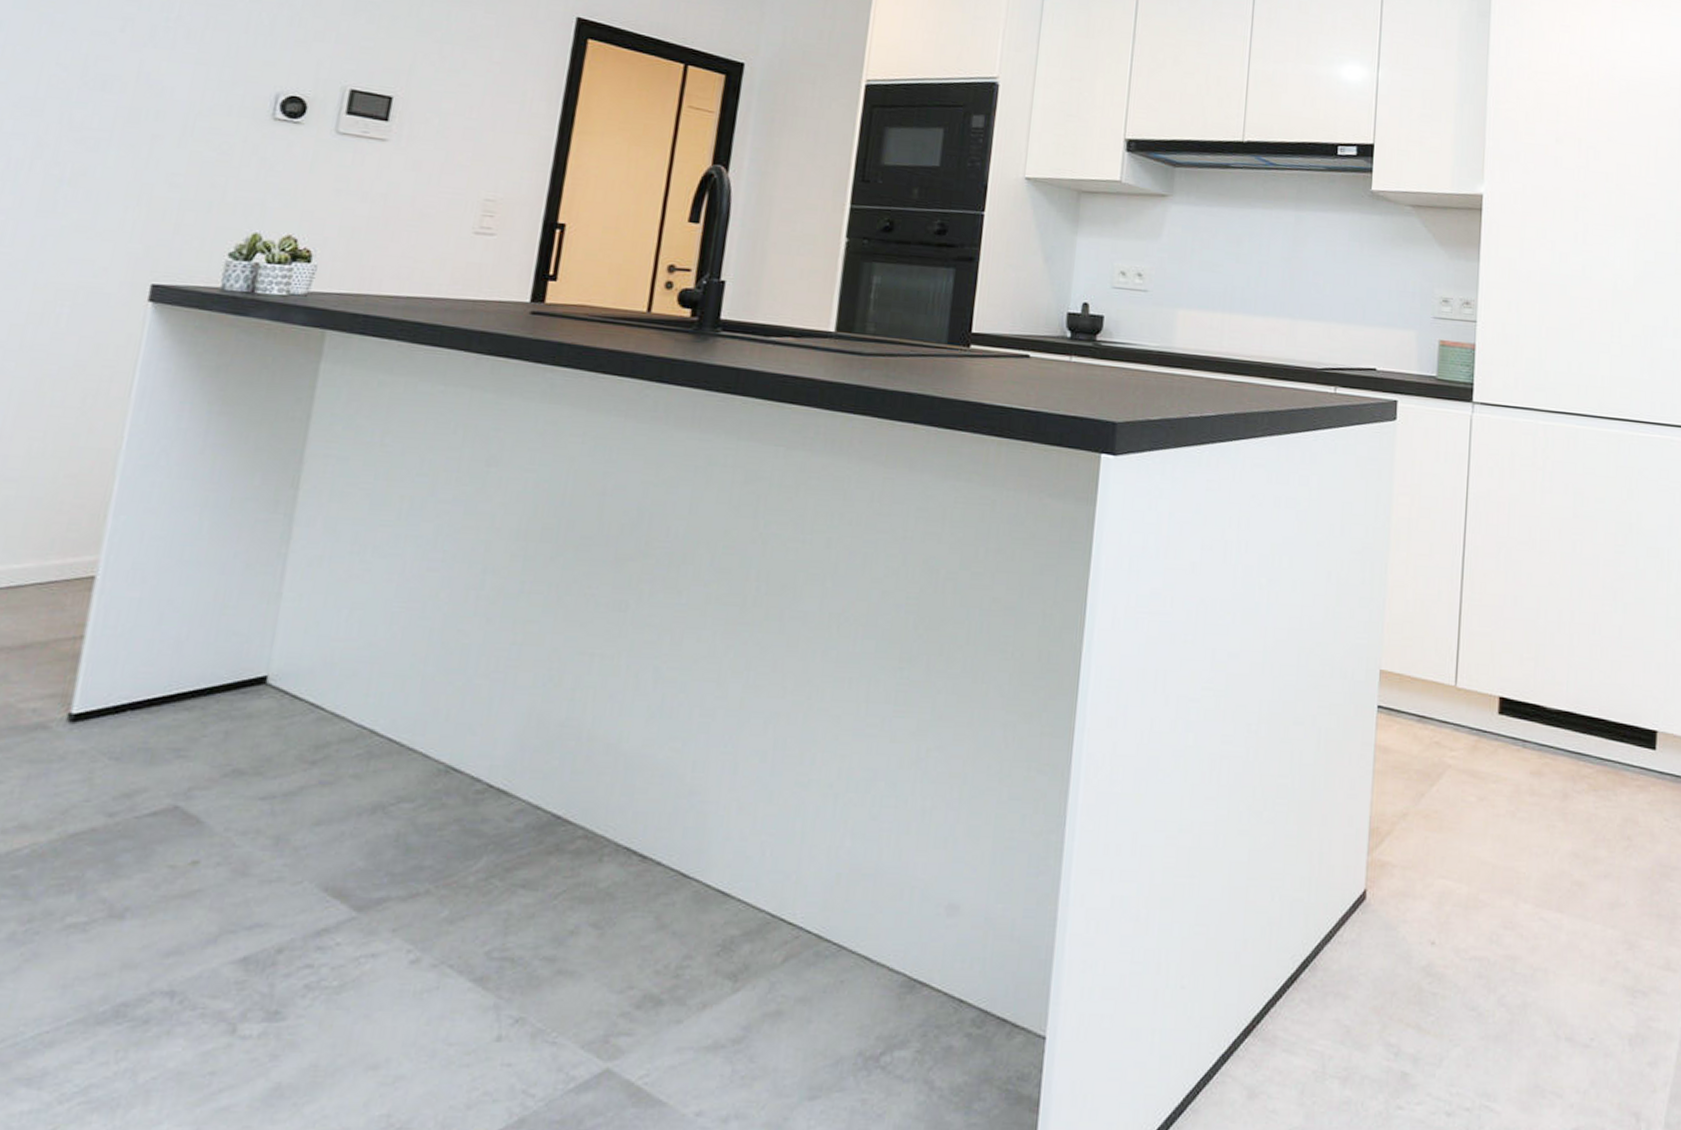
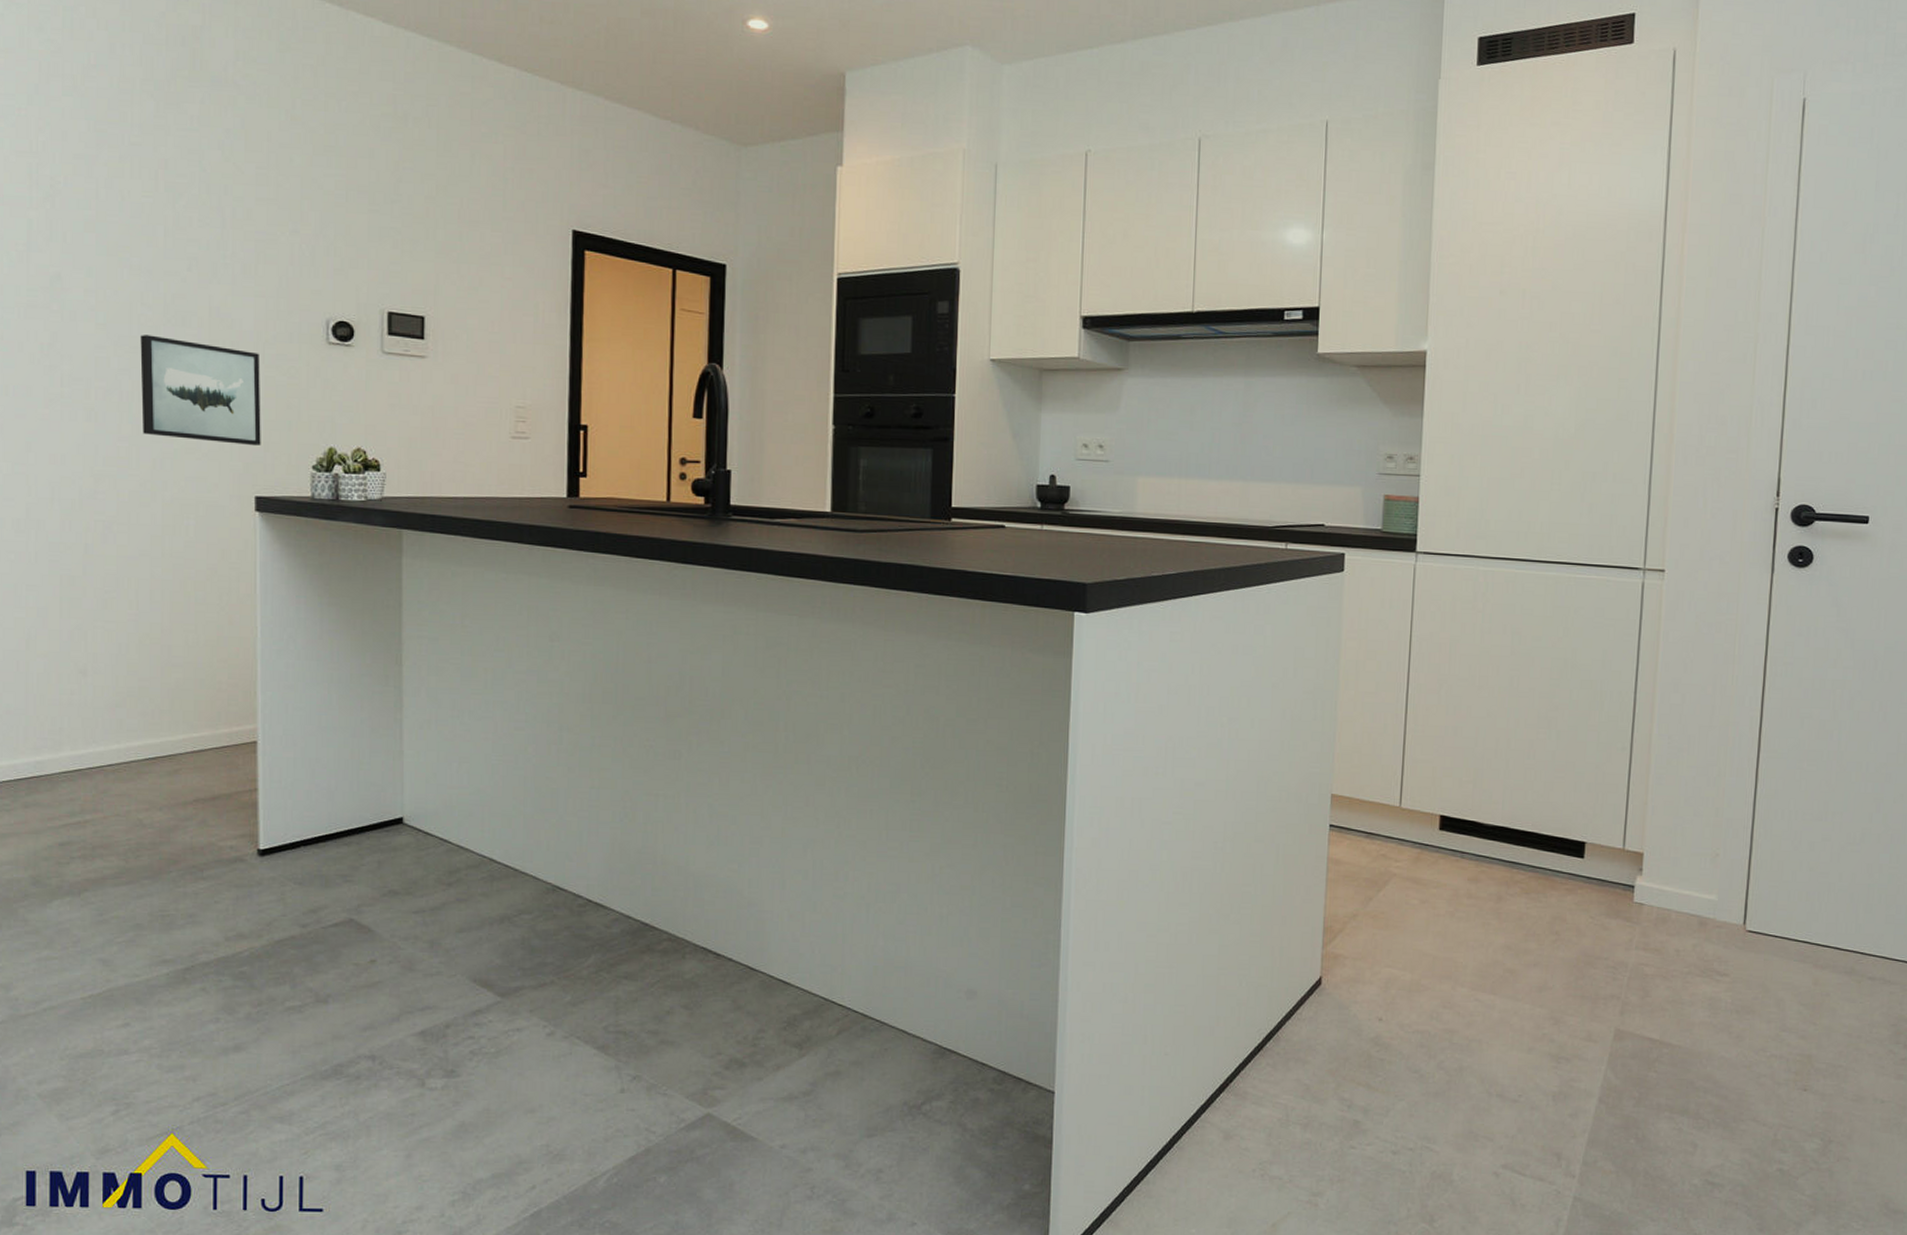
wall art: none [26,97,188,228] -> present [140,335,261,446]

